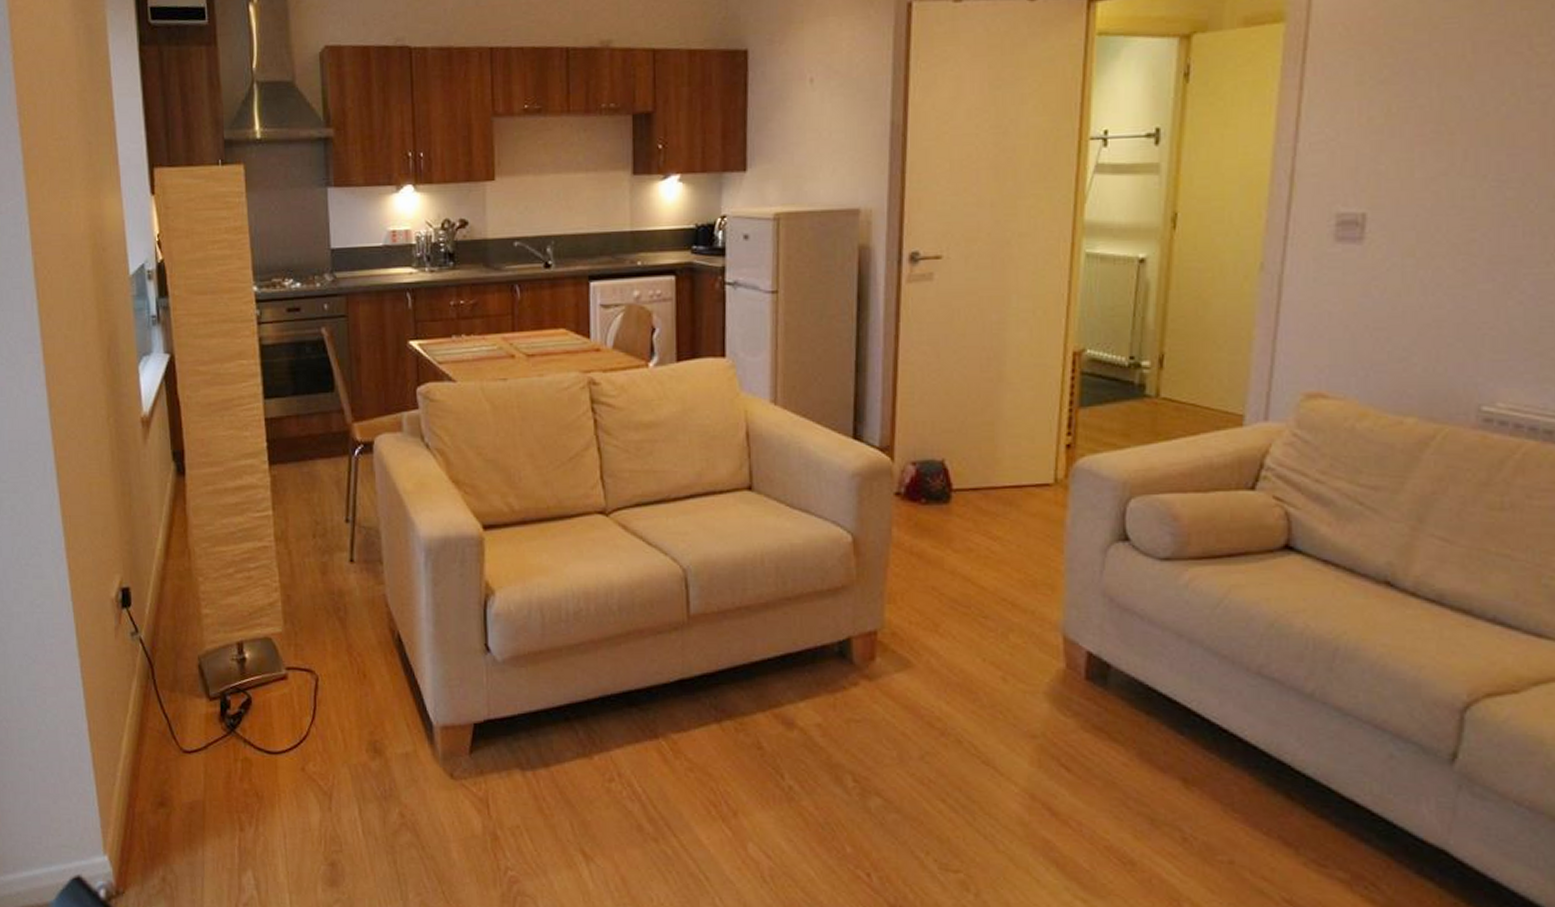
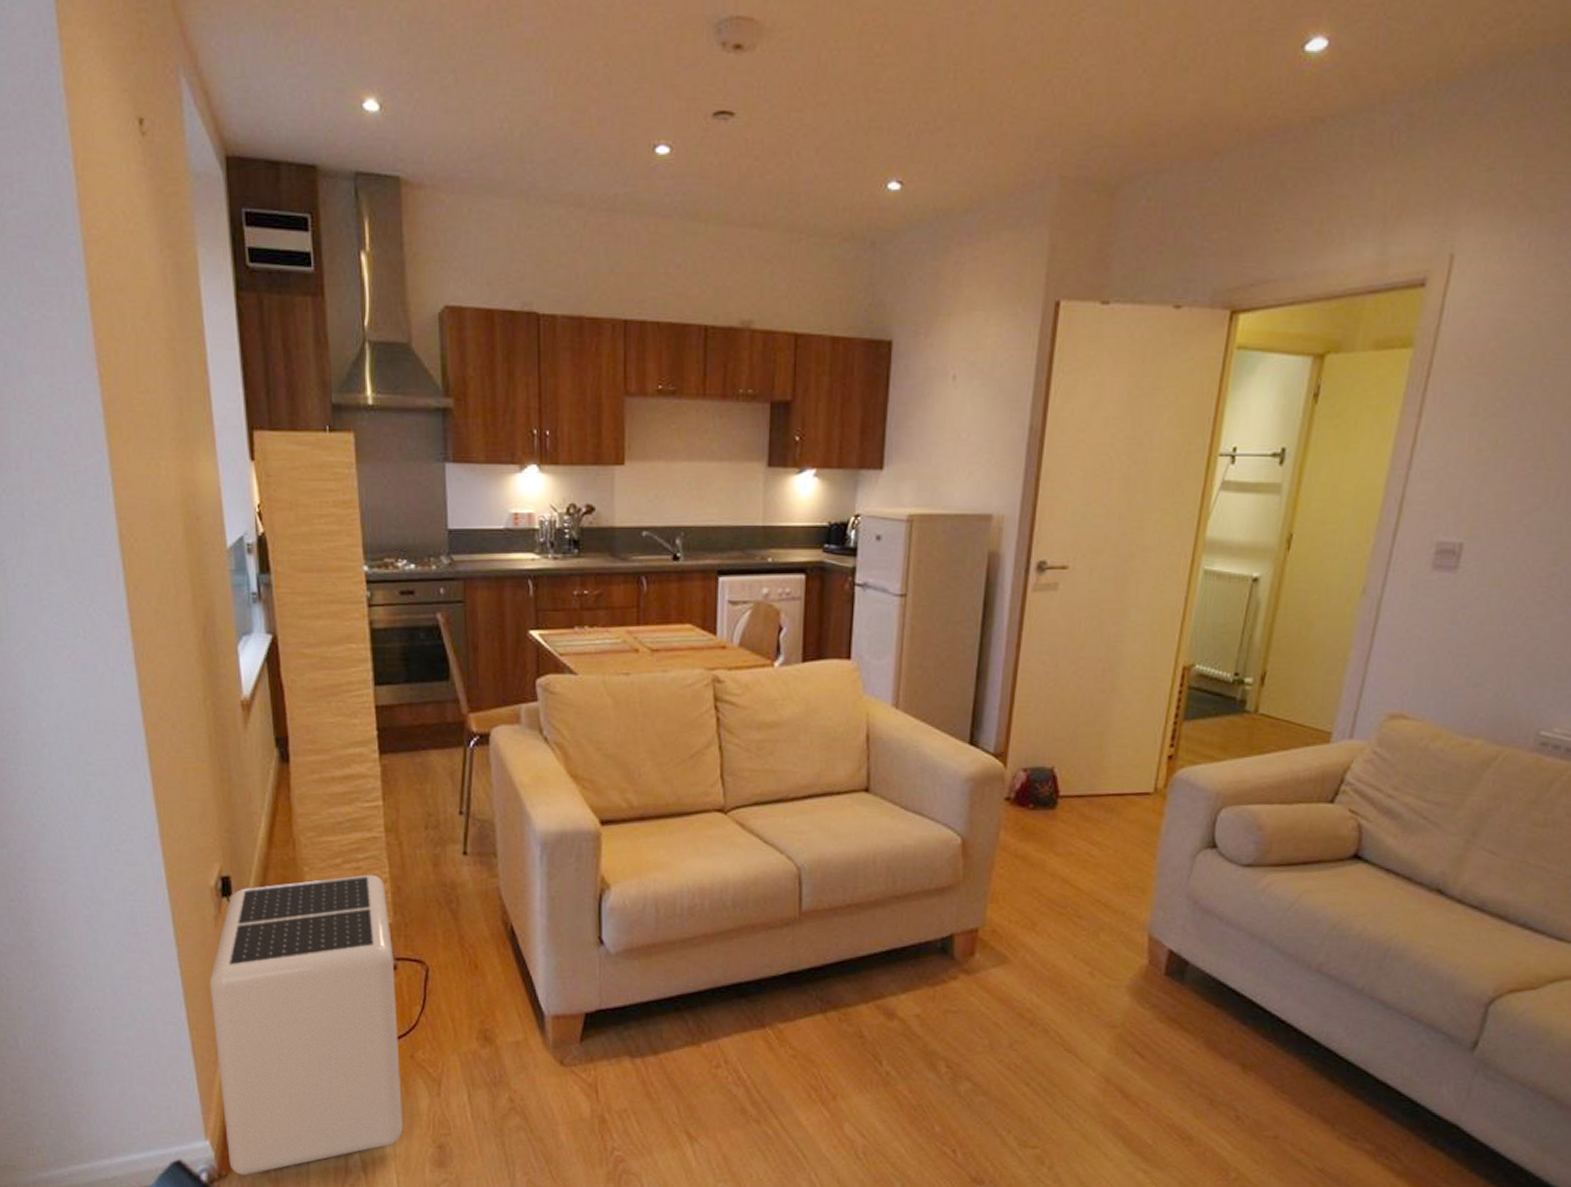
air purifier: none [109,583,295,892] -> present [209,874,403,1175]

